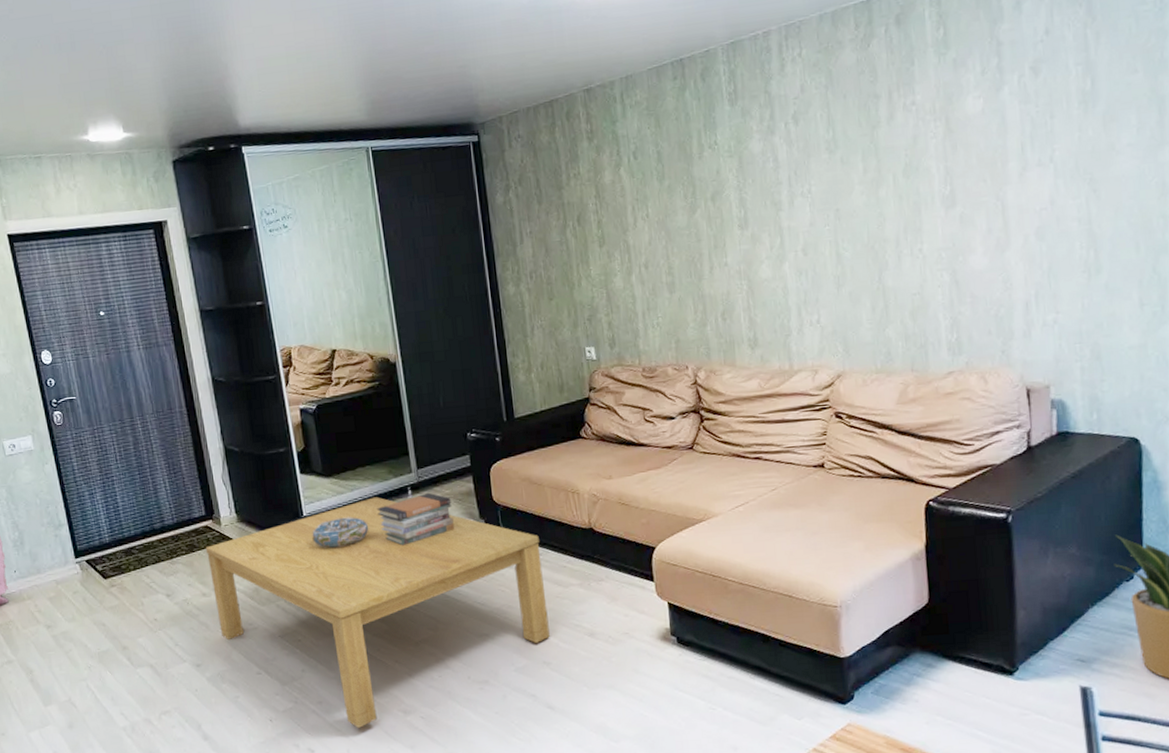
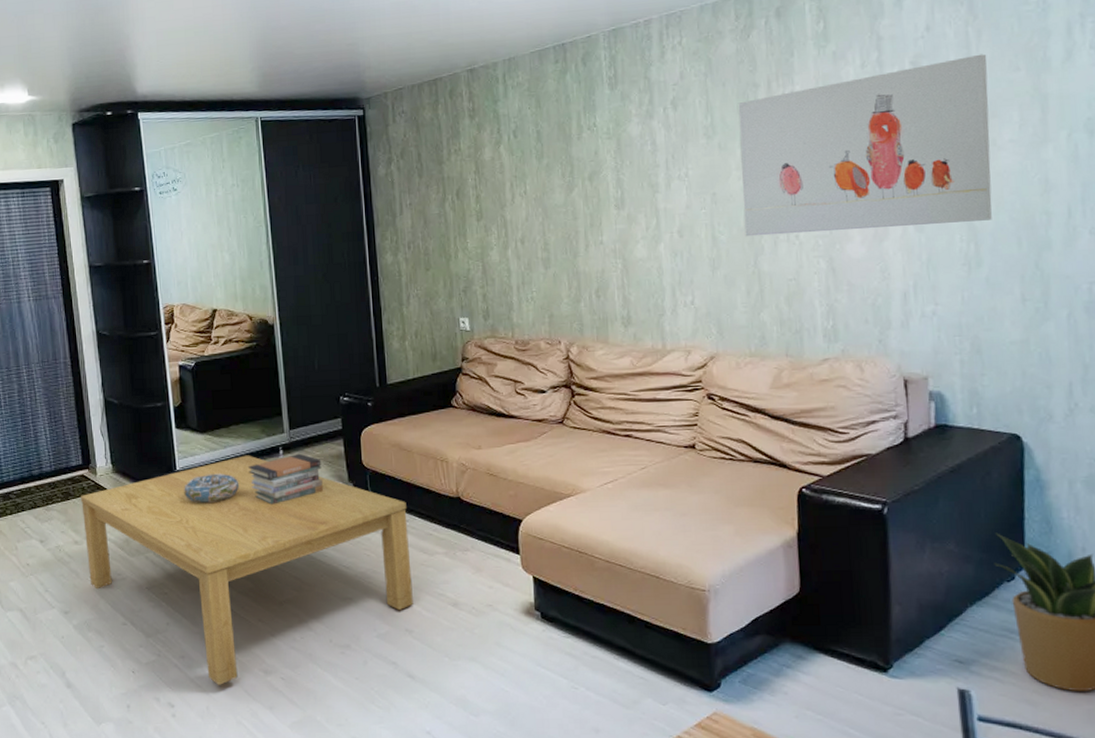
wall art: none [859,56,1111,253] -> present [738,54,992,237]

